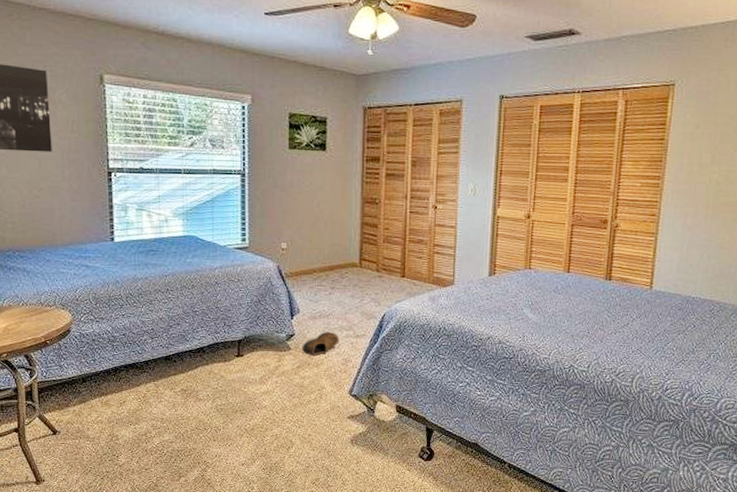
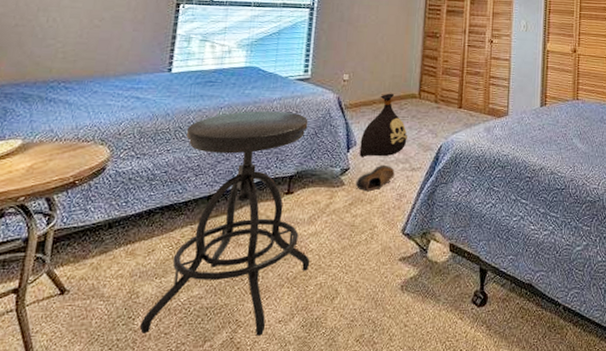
stool: none [124,279,265,475] -> present [140,111,310,336]
bag: none [303,262,350,324] -> present [359,93,407,157]

